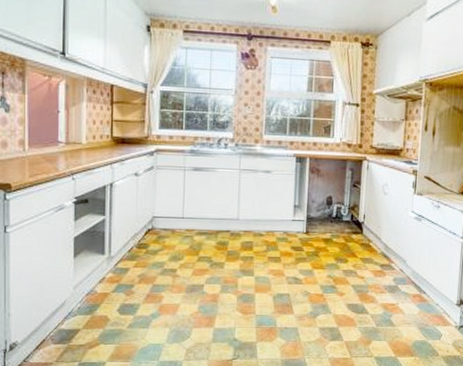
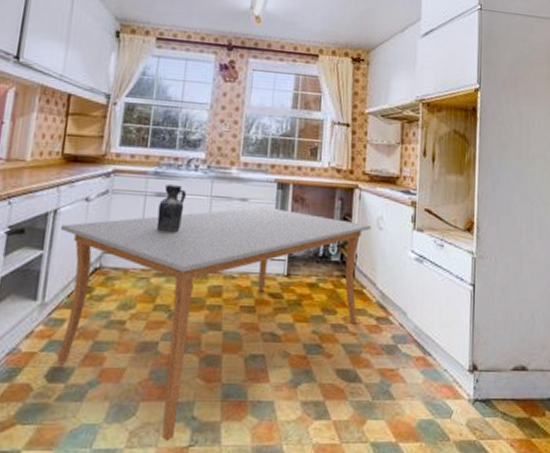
dining table: none [116,177,378,356] -> present [58,207,372,442]
ceramic jug: none [195,159,219,200] -> present [156,183,187,233]

